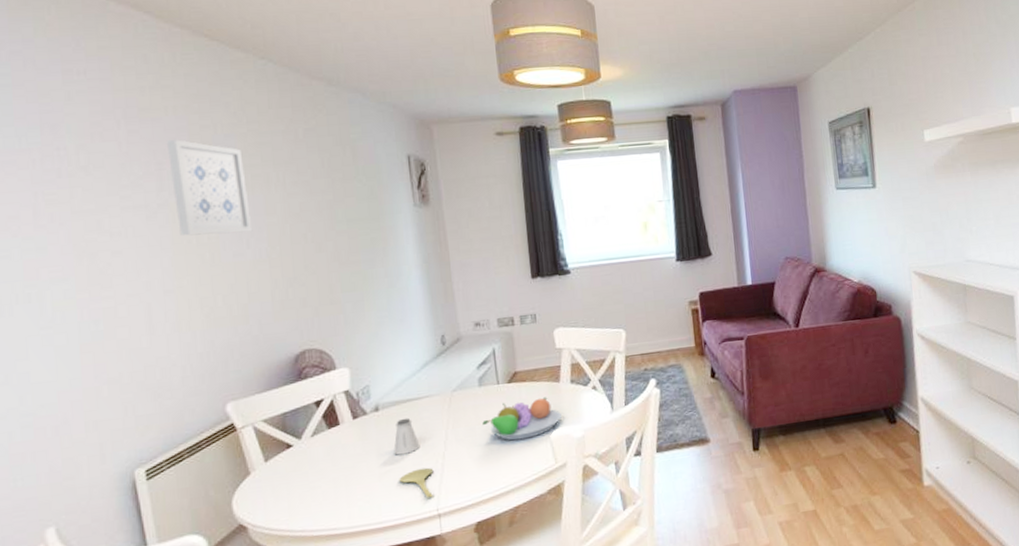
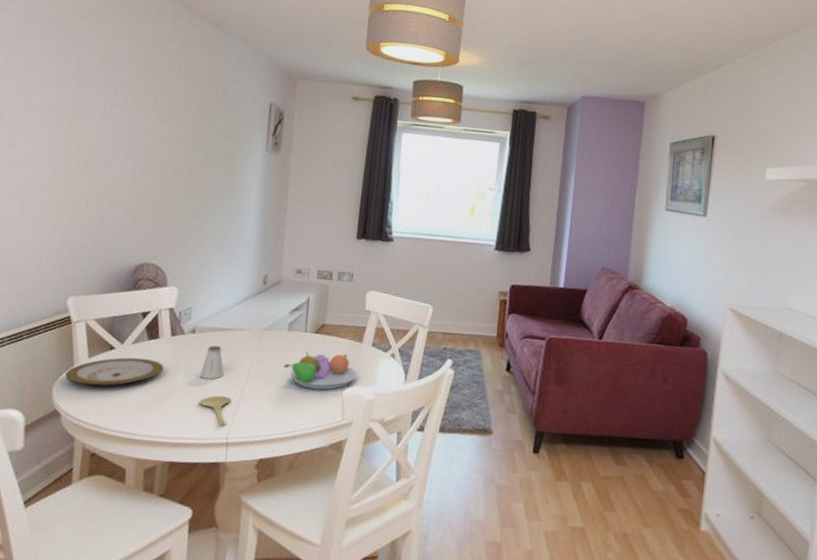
wall art: present [166,139,253,236] -> none [64,54,130,147]
plate: none [242,448,353,492] -> present [65,357,164,387]

